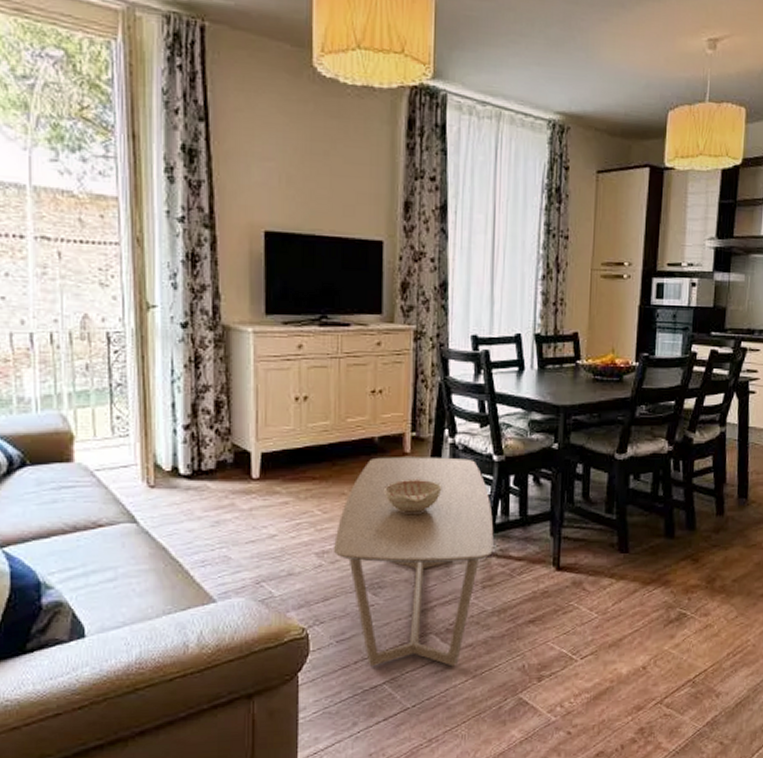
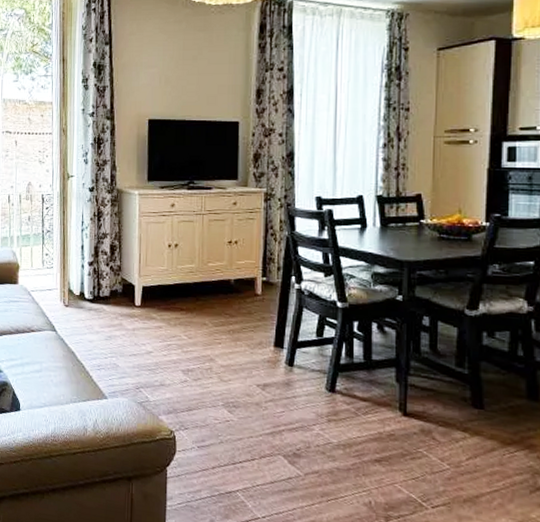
coffee table: present [333,457,494,667] -> none [196,296,339,489]
decorative bowl: present [383,478,442,514] -> none [238,316,290,347]

